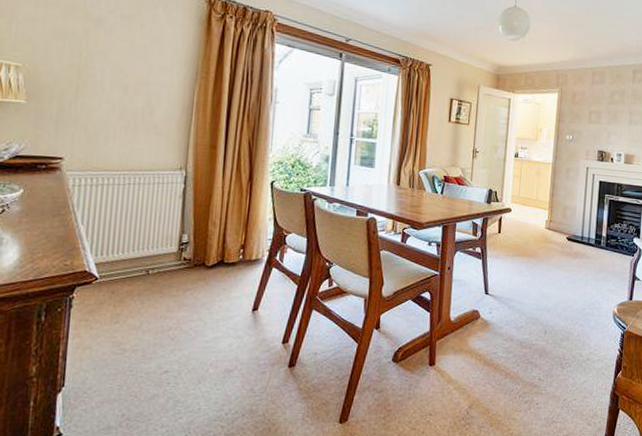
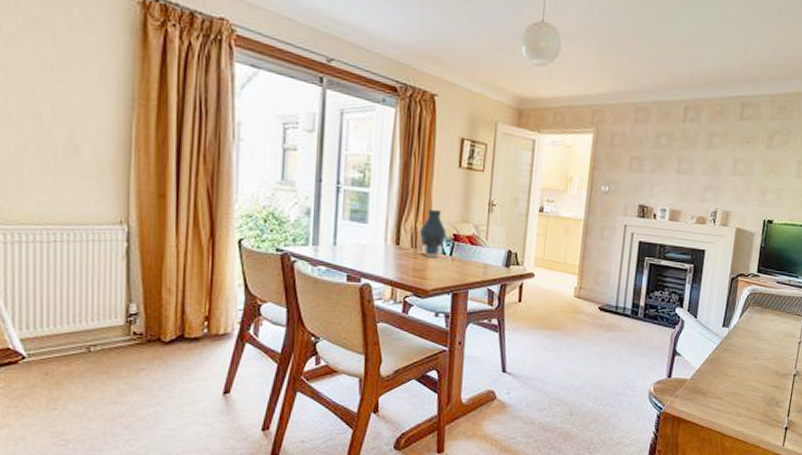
vase: none [416,156,439,197] -> present [420,210,447,259]

